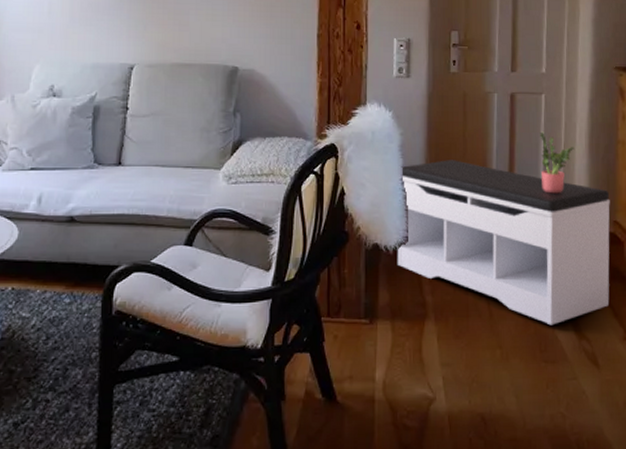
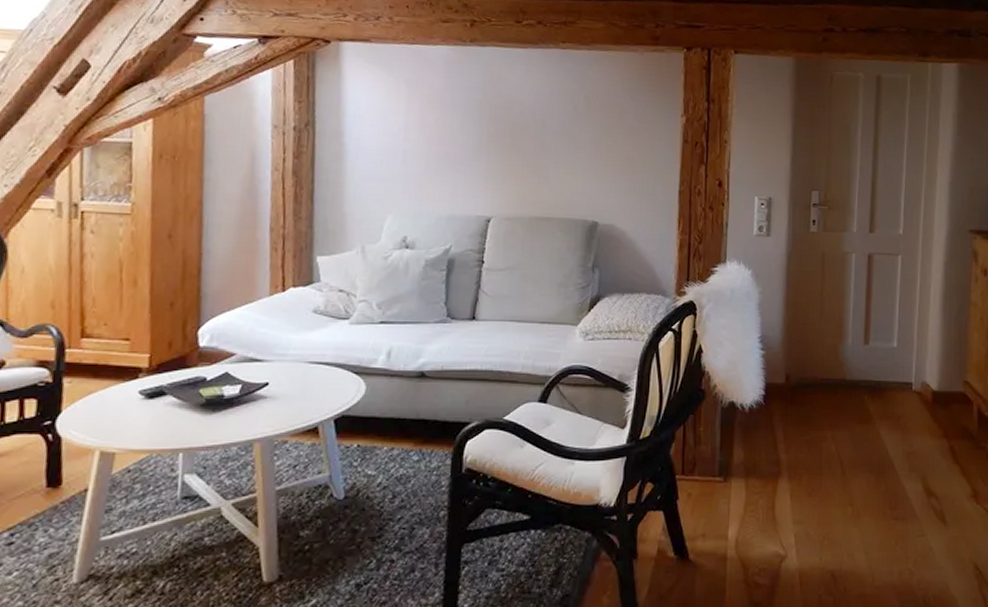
bench: present [397,160,610,326] -> none [752,319,961,483]
potted plant: present [539,131,574,194] -> none [895,292,928,354]

